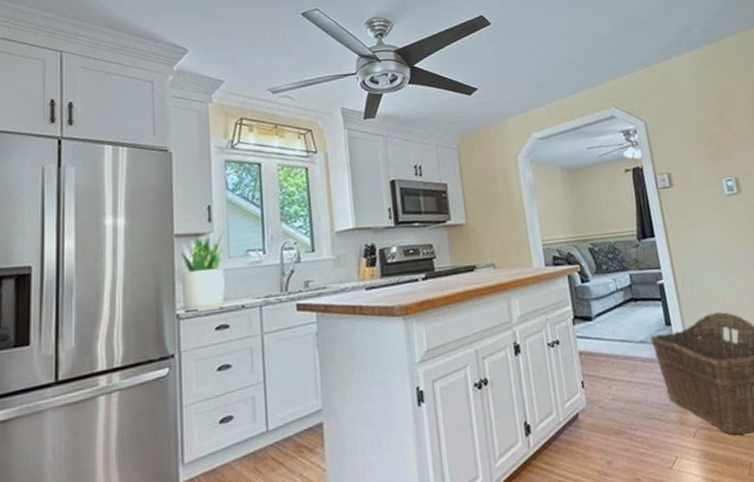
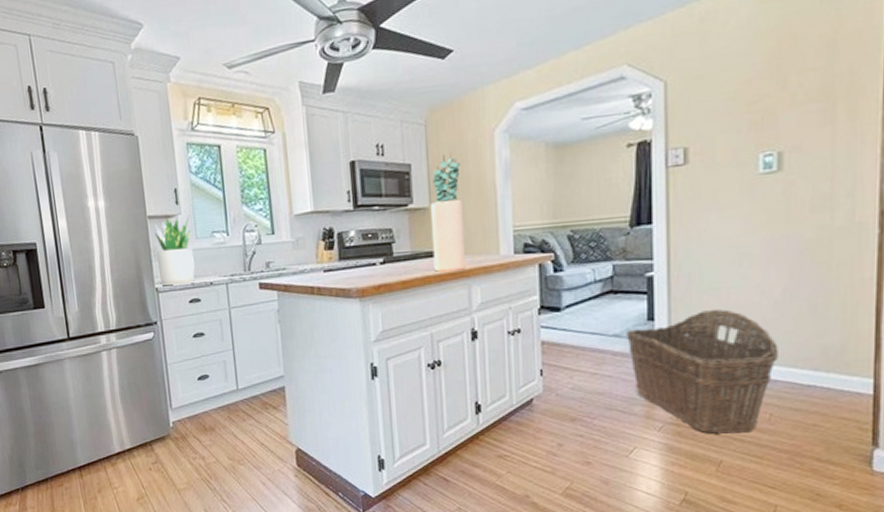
vase: none [466,174,504,287] -> present [430,152,466,273]

